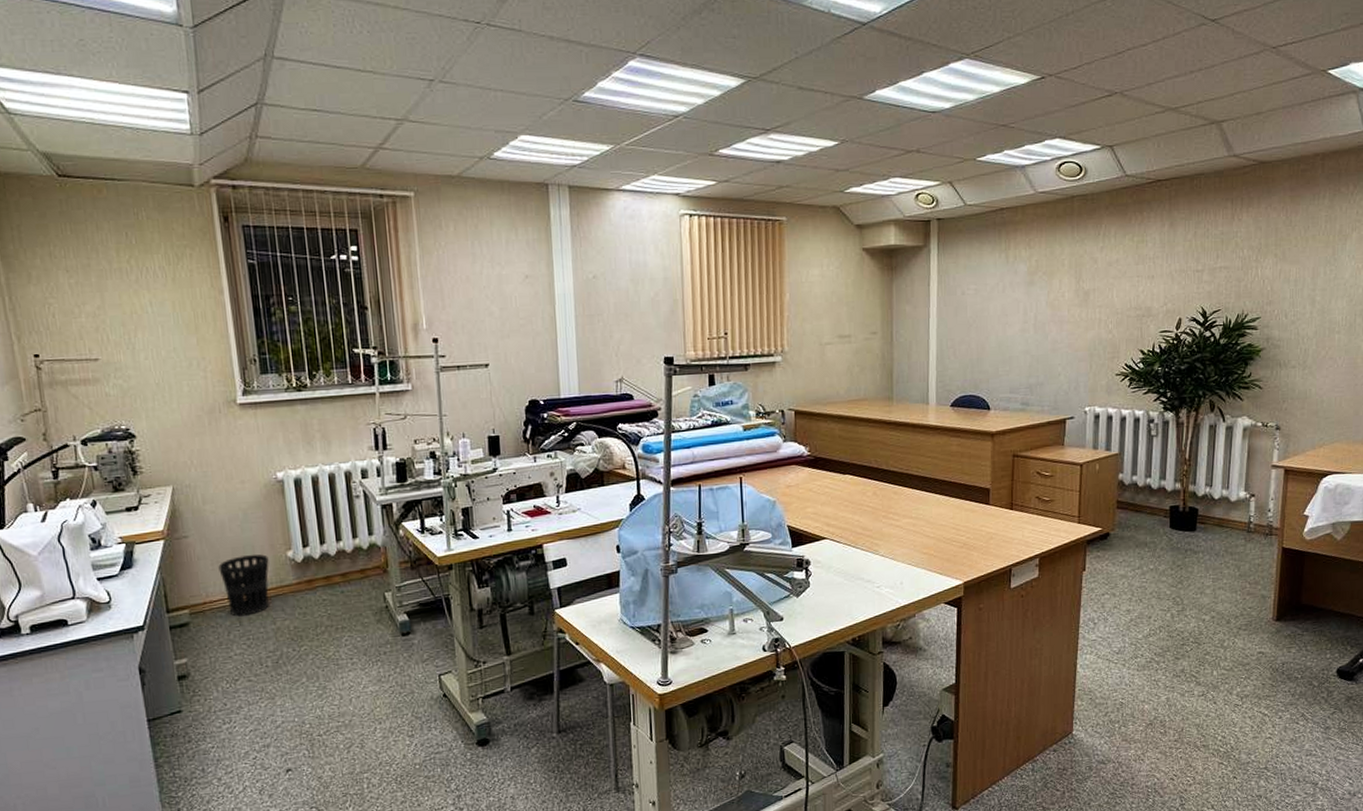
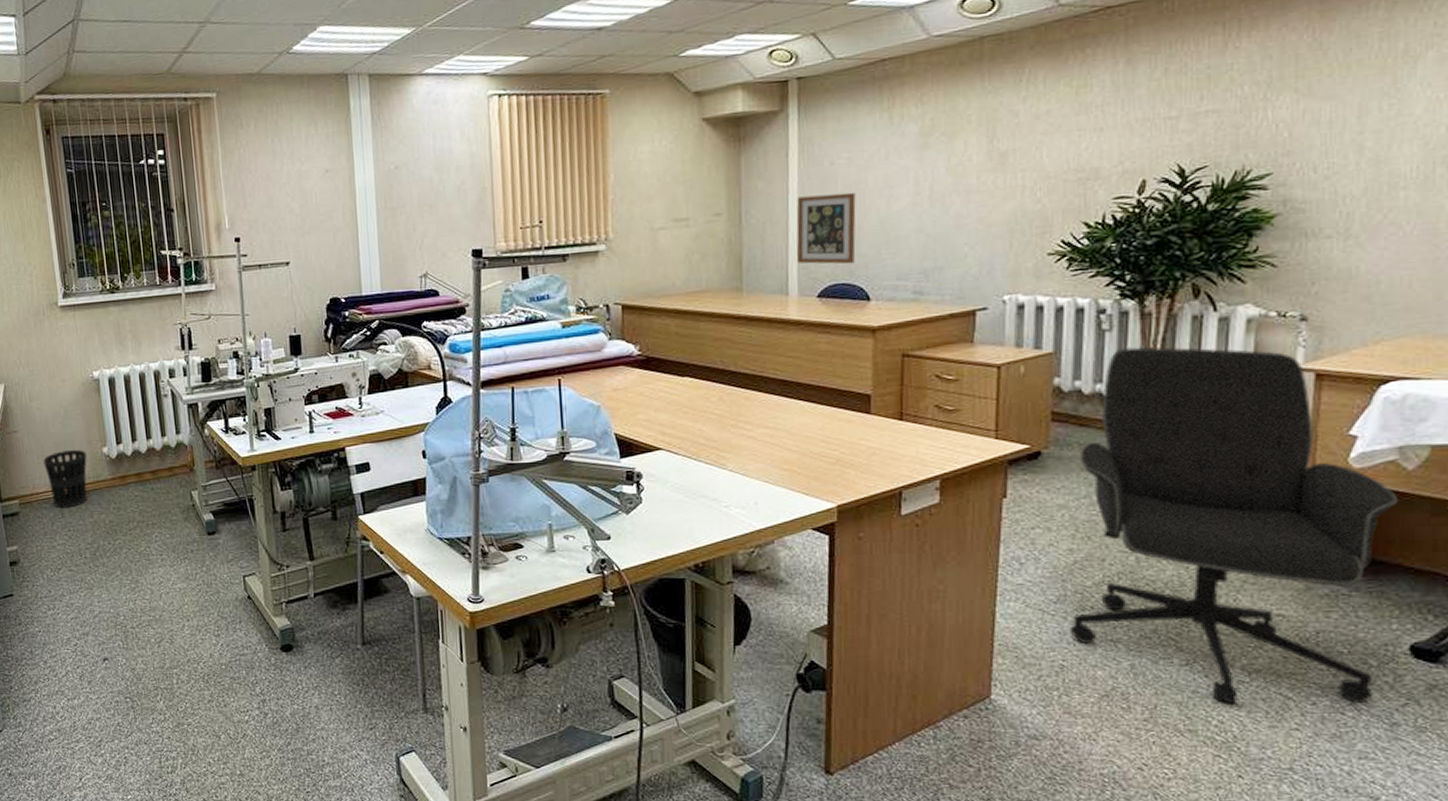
wall art: none [935,318,981,379] -> present [796,192,856,265]
office chair: none [1127,449,1332,723] -> present [1069,347,1399,705]

